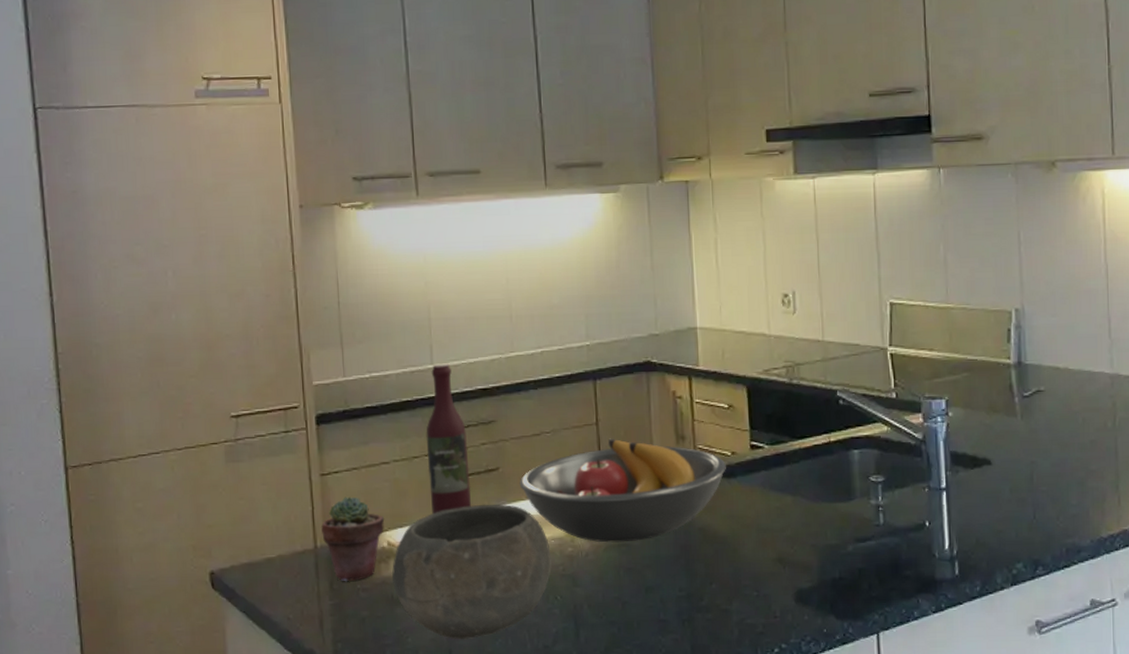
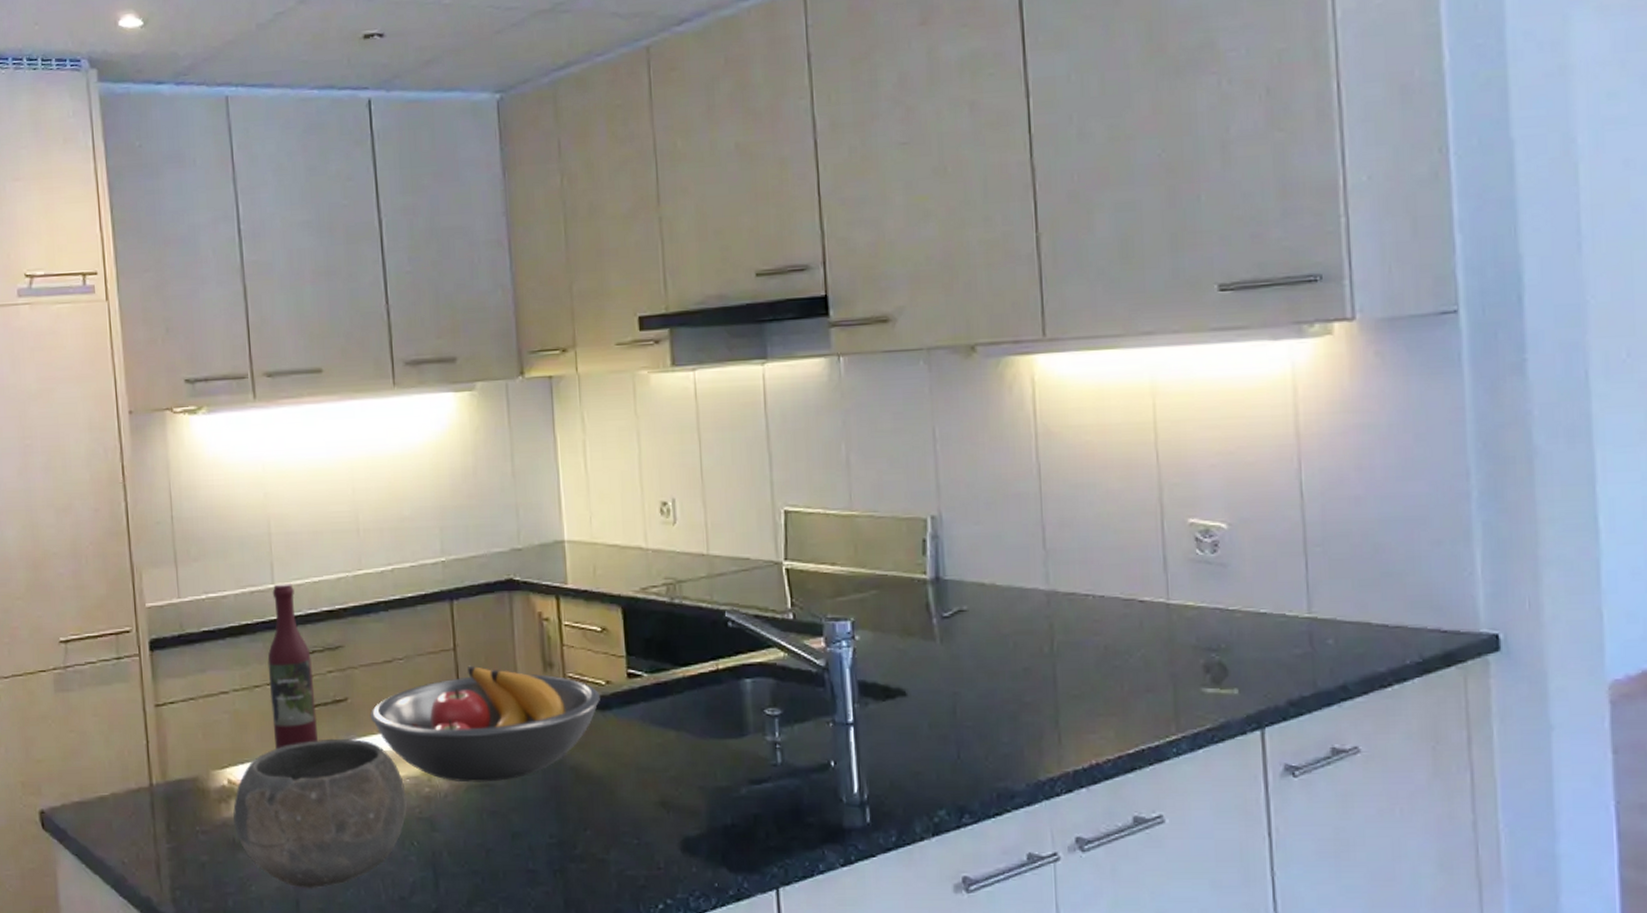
potted succulent: present [321,496,385,582] -> none [157,729,225,824]

